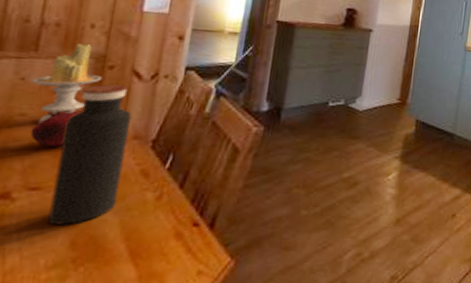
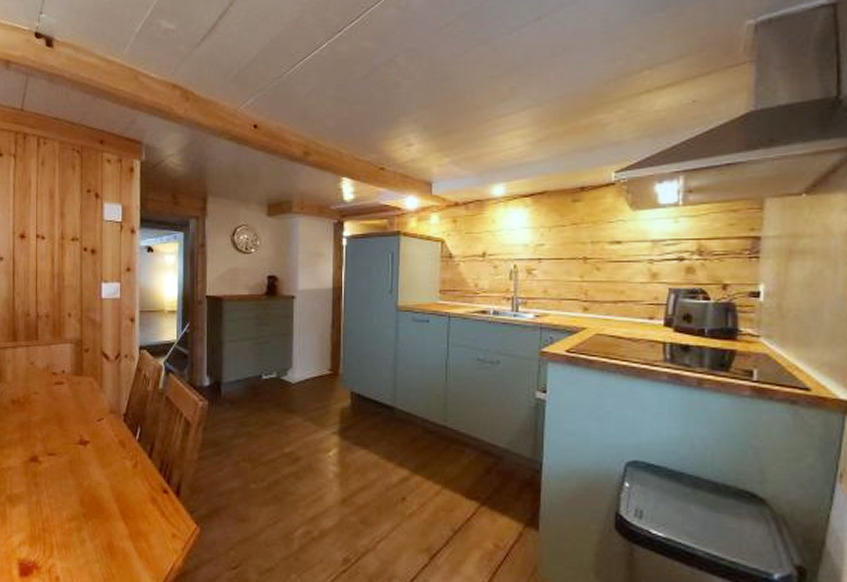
fruit: present [30,109,84,146] -> none [43,387,73,419]
candle: present [32,43,103,124] -> none [38,330,82,400]
water bottle: present [47,84,132,225] -> none [63,365,106,486]

